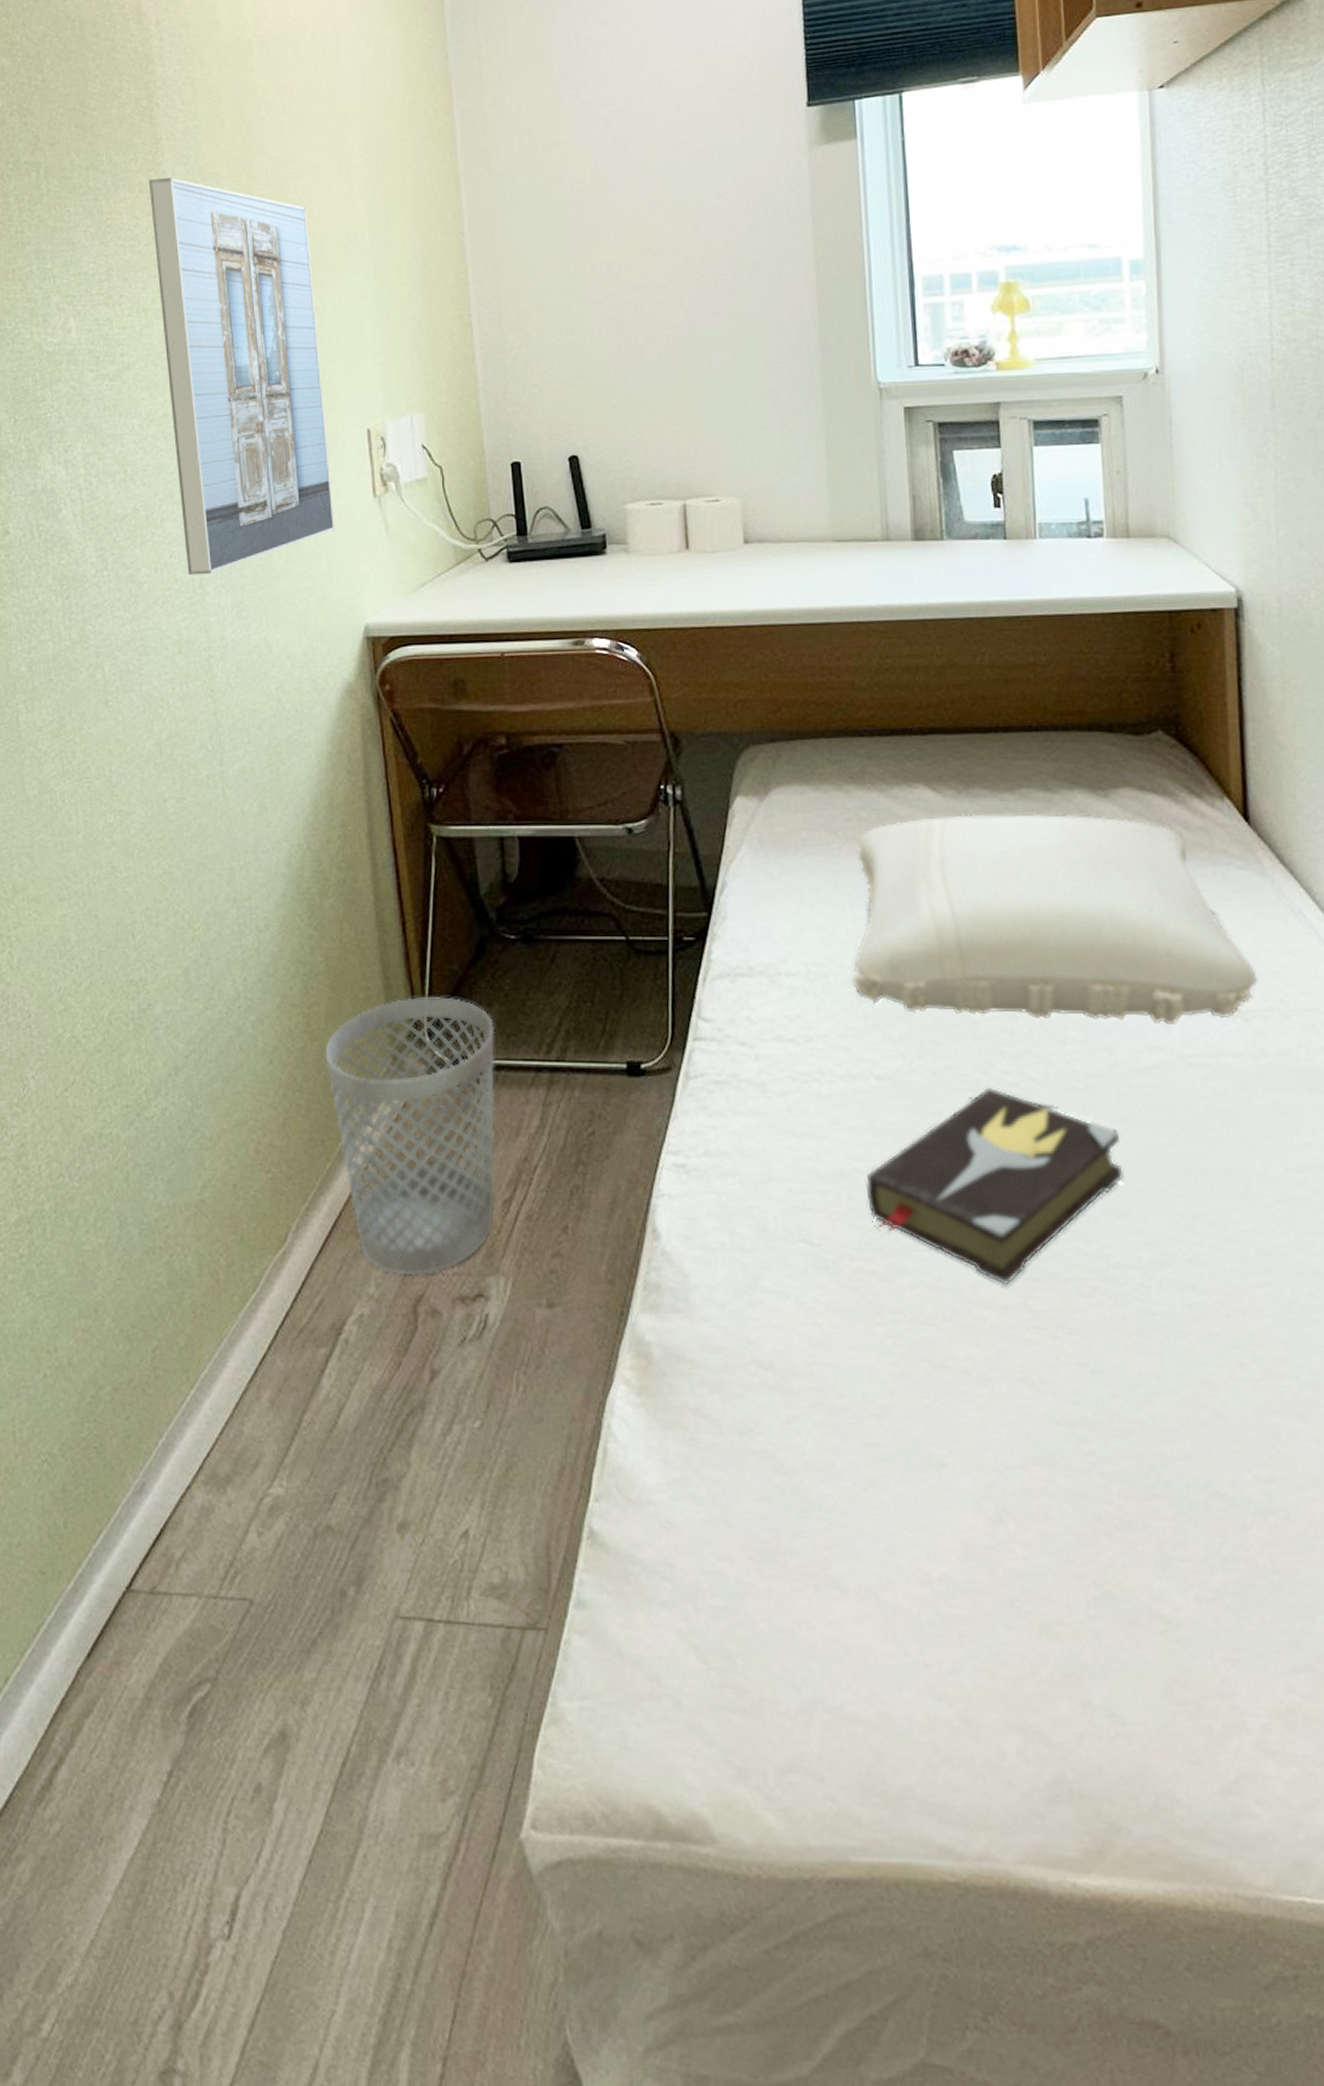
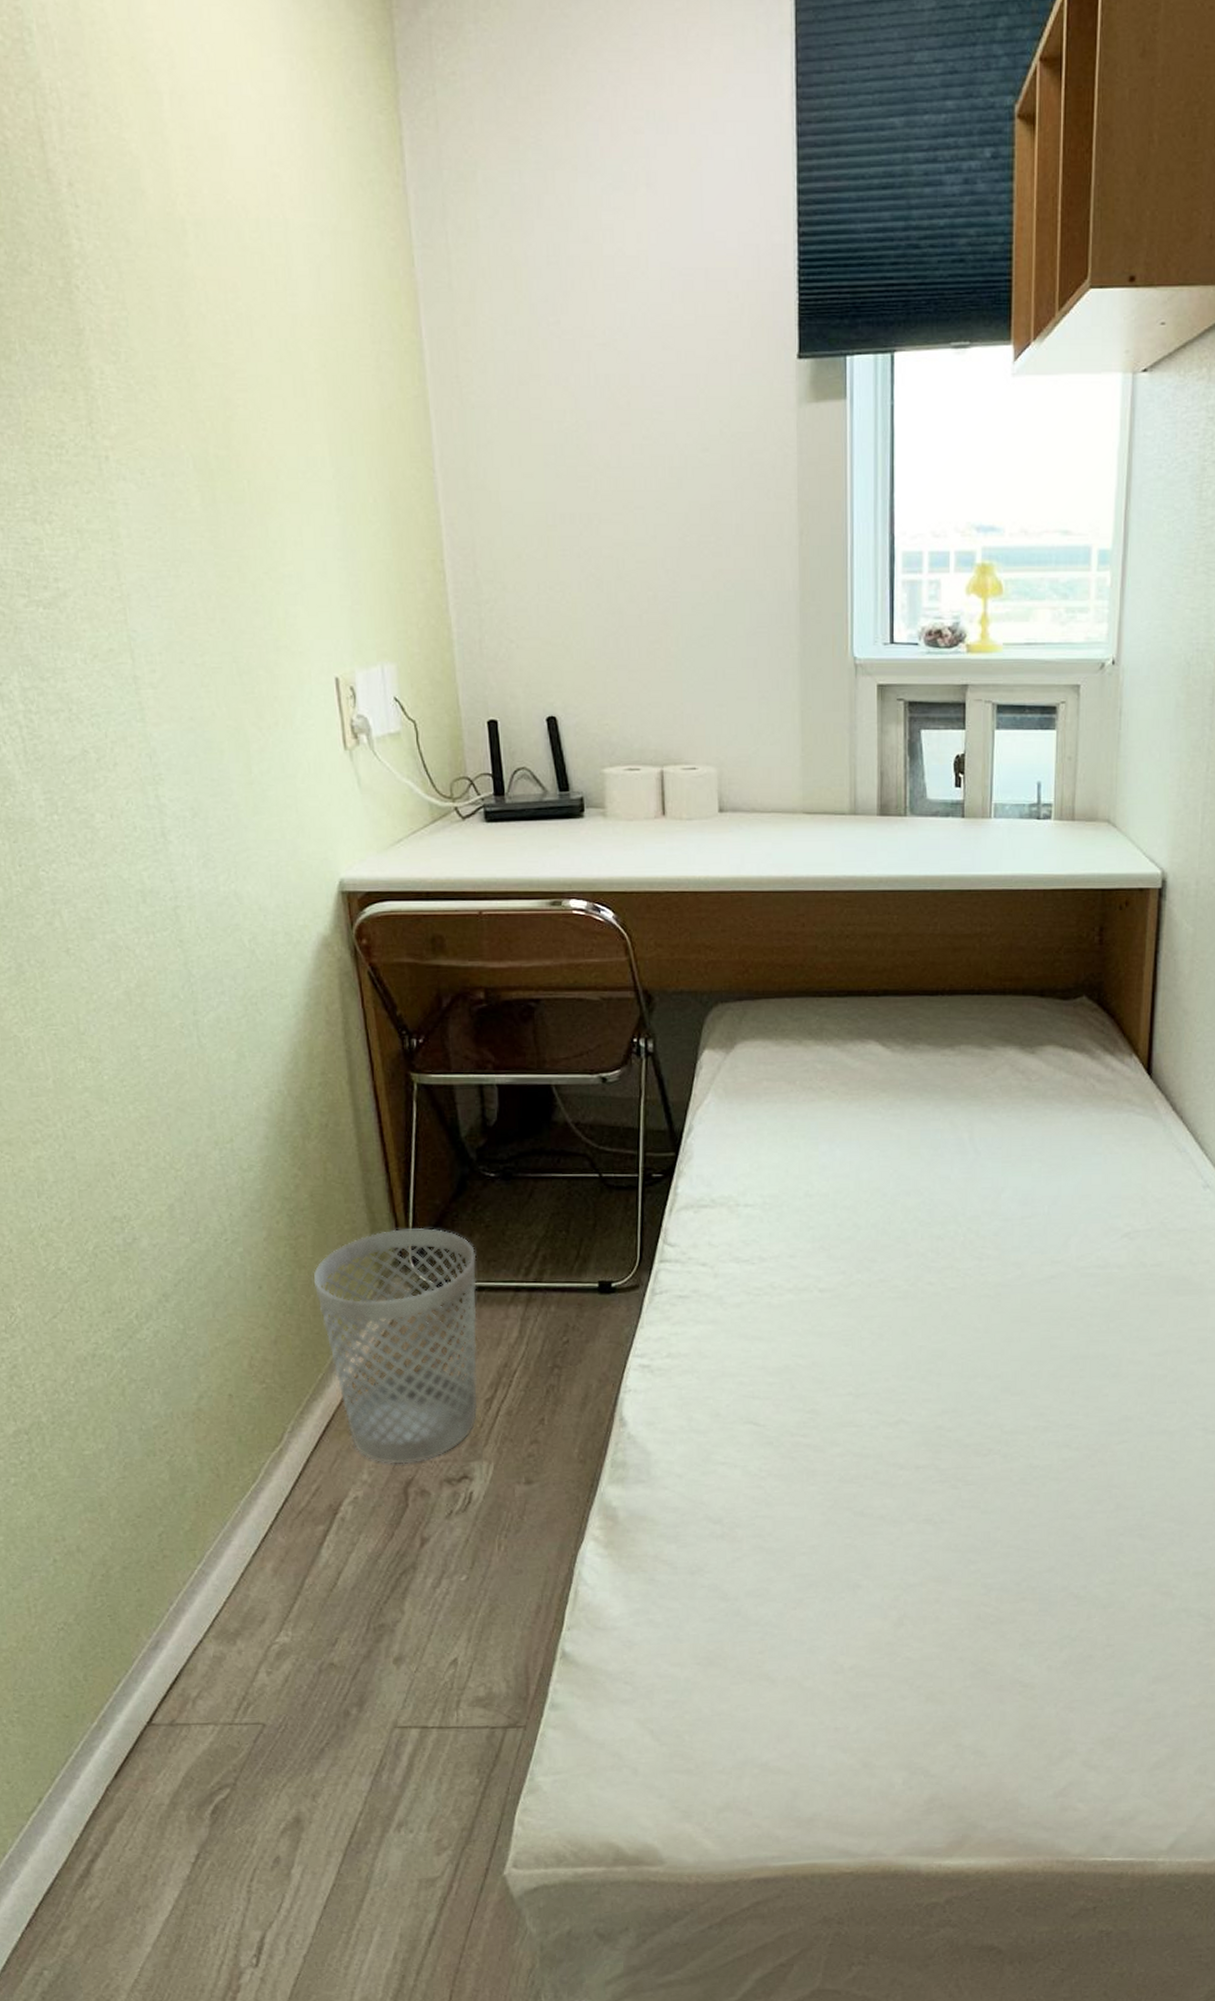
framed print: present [148,177,335,576] -> none [72,378,304,823]
pillow: present [852,814,1257,1026] -> none [803,1067,1144,1244]
hardback book: present [866,1087,1124,1286] -> none [807,1296,1021,1451]

